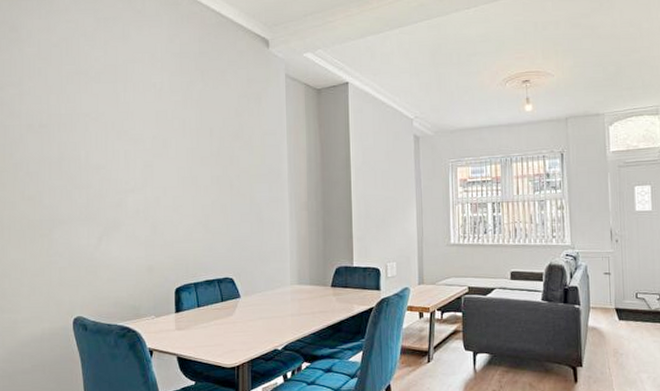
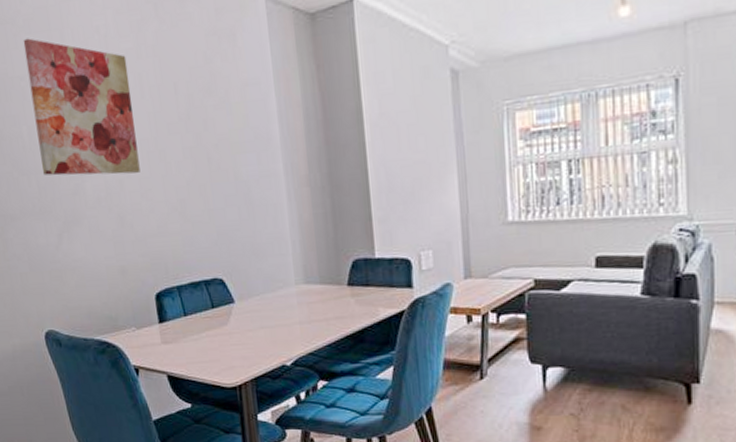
wall art: none [92,86,175,193] -> present [23,38,140,176]

